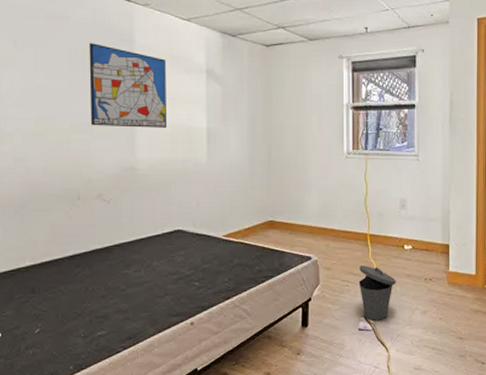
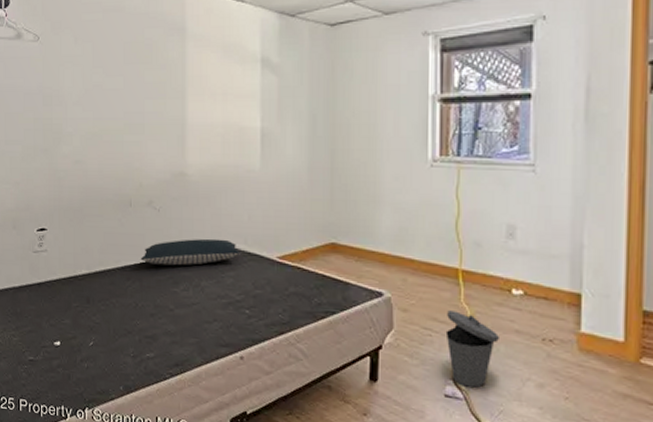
wall art: present [88,43,166,128] -> none [142,35,218,128]
pillow: none [90,224,189,251] -> present [140,238,240,266]

